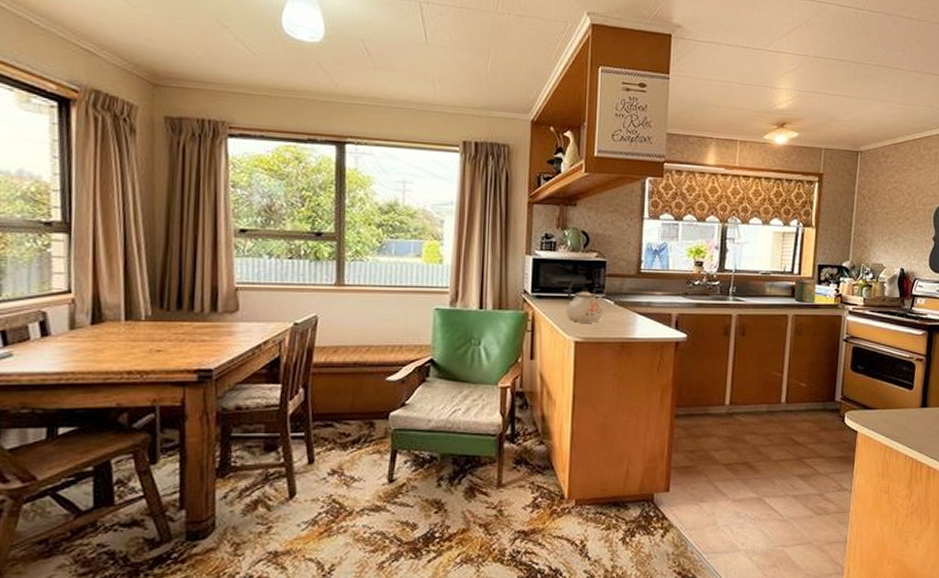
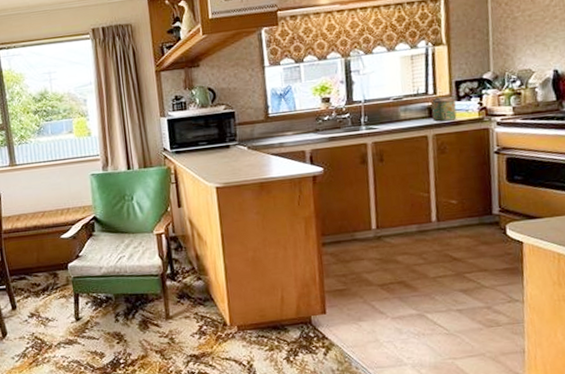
kettle: present [566,279,604,323] -> none [202,130,239,170]

